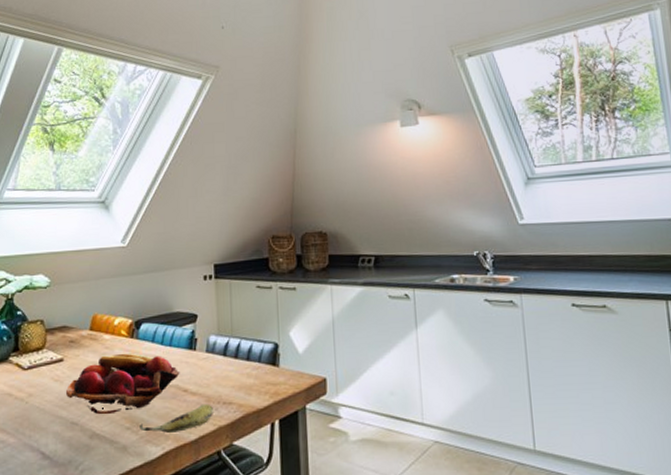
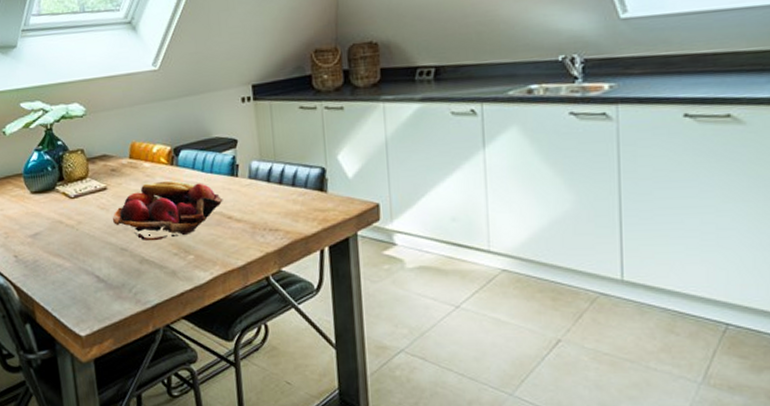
fruit: present [140,403,213,434] -> none [187,230,260,260]

